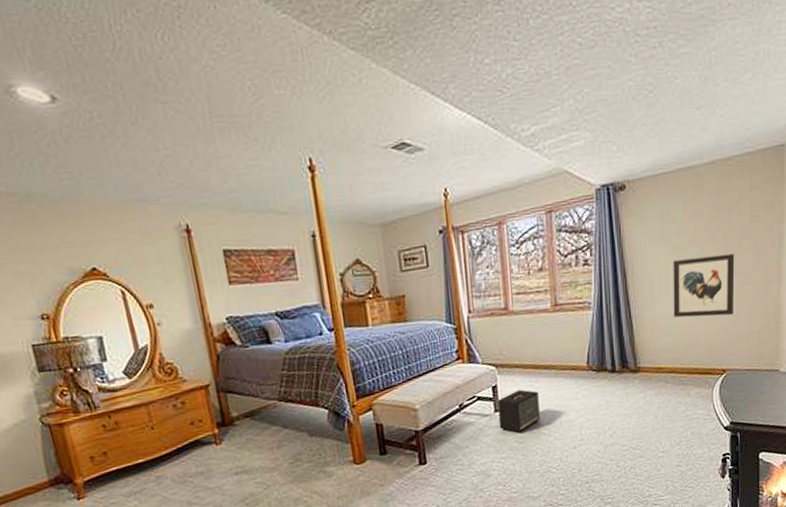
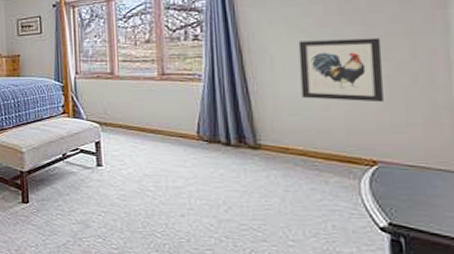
speaker: present [497,389,540,434] -> none [99,149,144,191]

